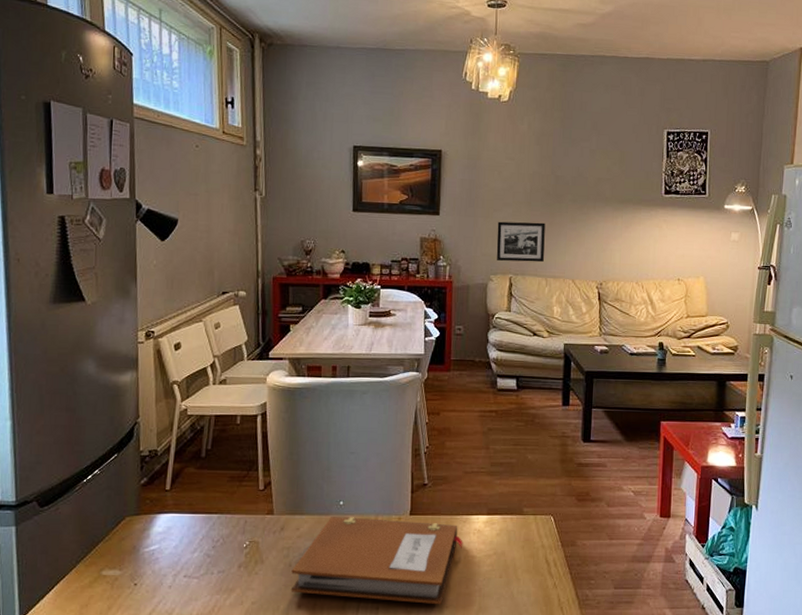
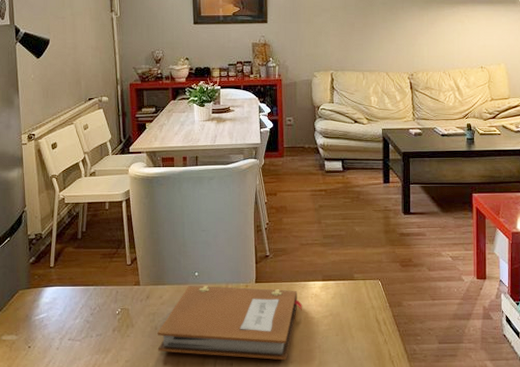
picture frame: present [496,221,545,263] -> none [318,24,360,59]

